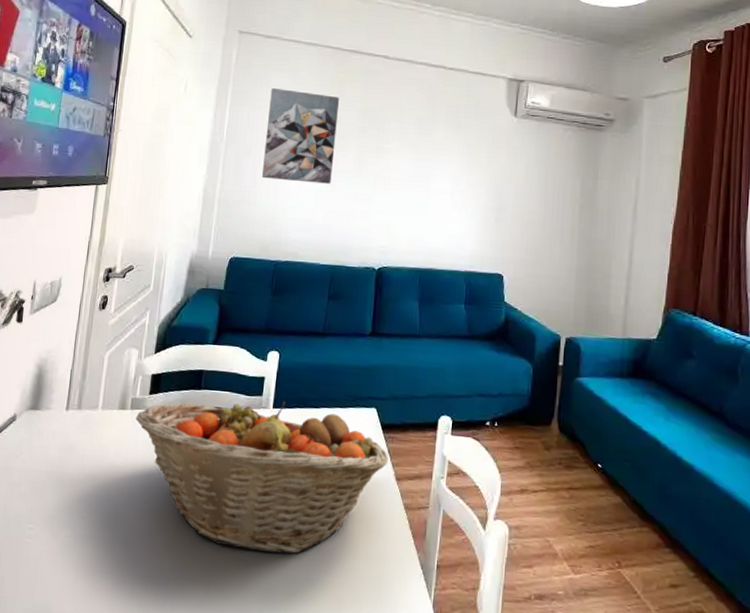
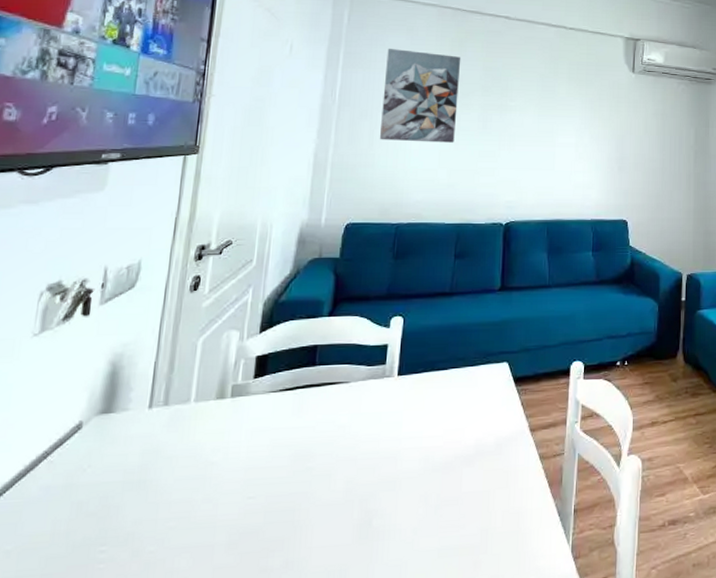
fruit basket: present [135,400,388,554] -> none [237,366,521,530]

